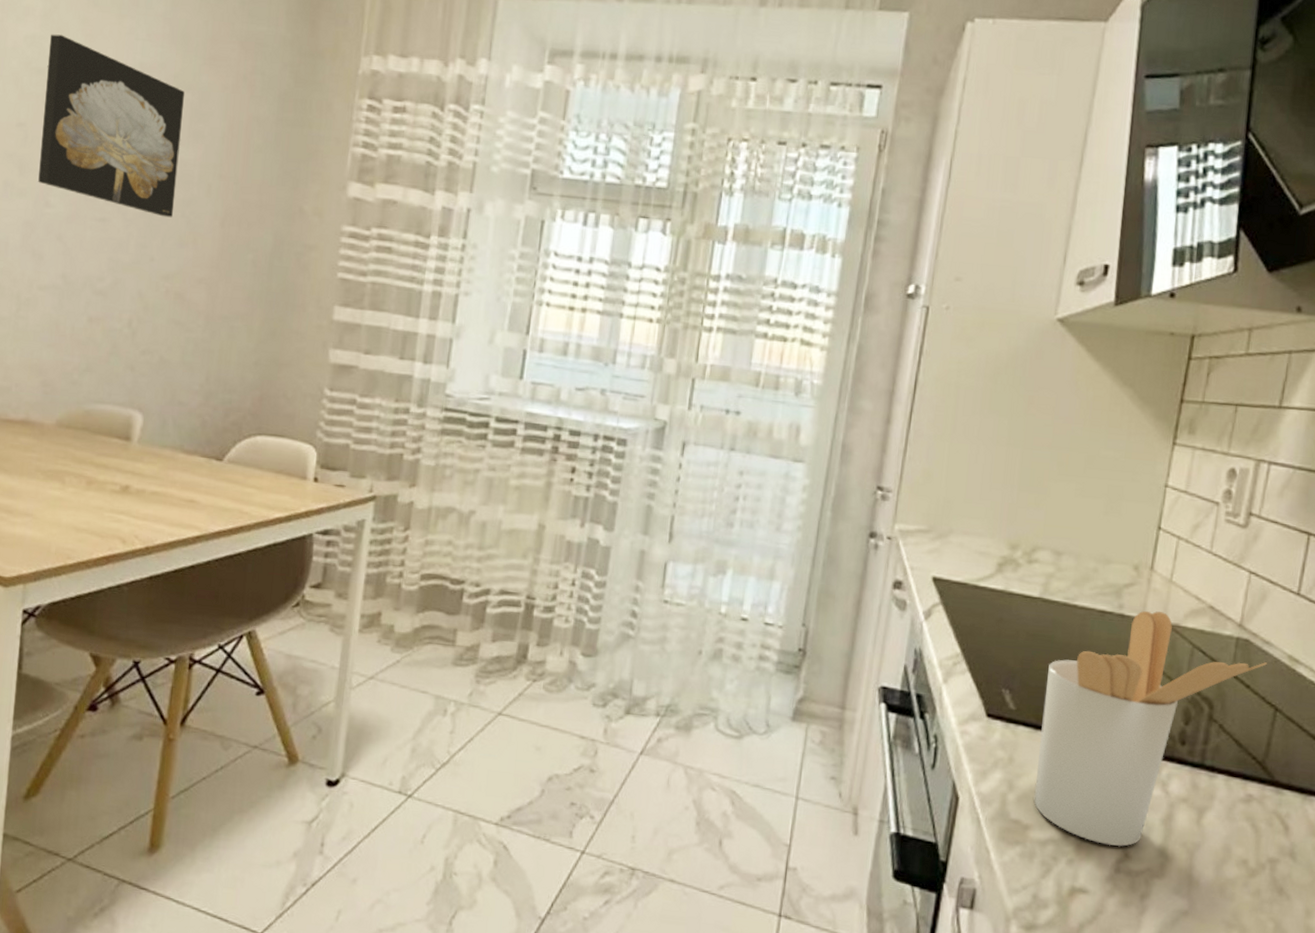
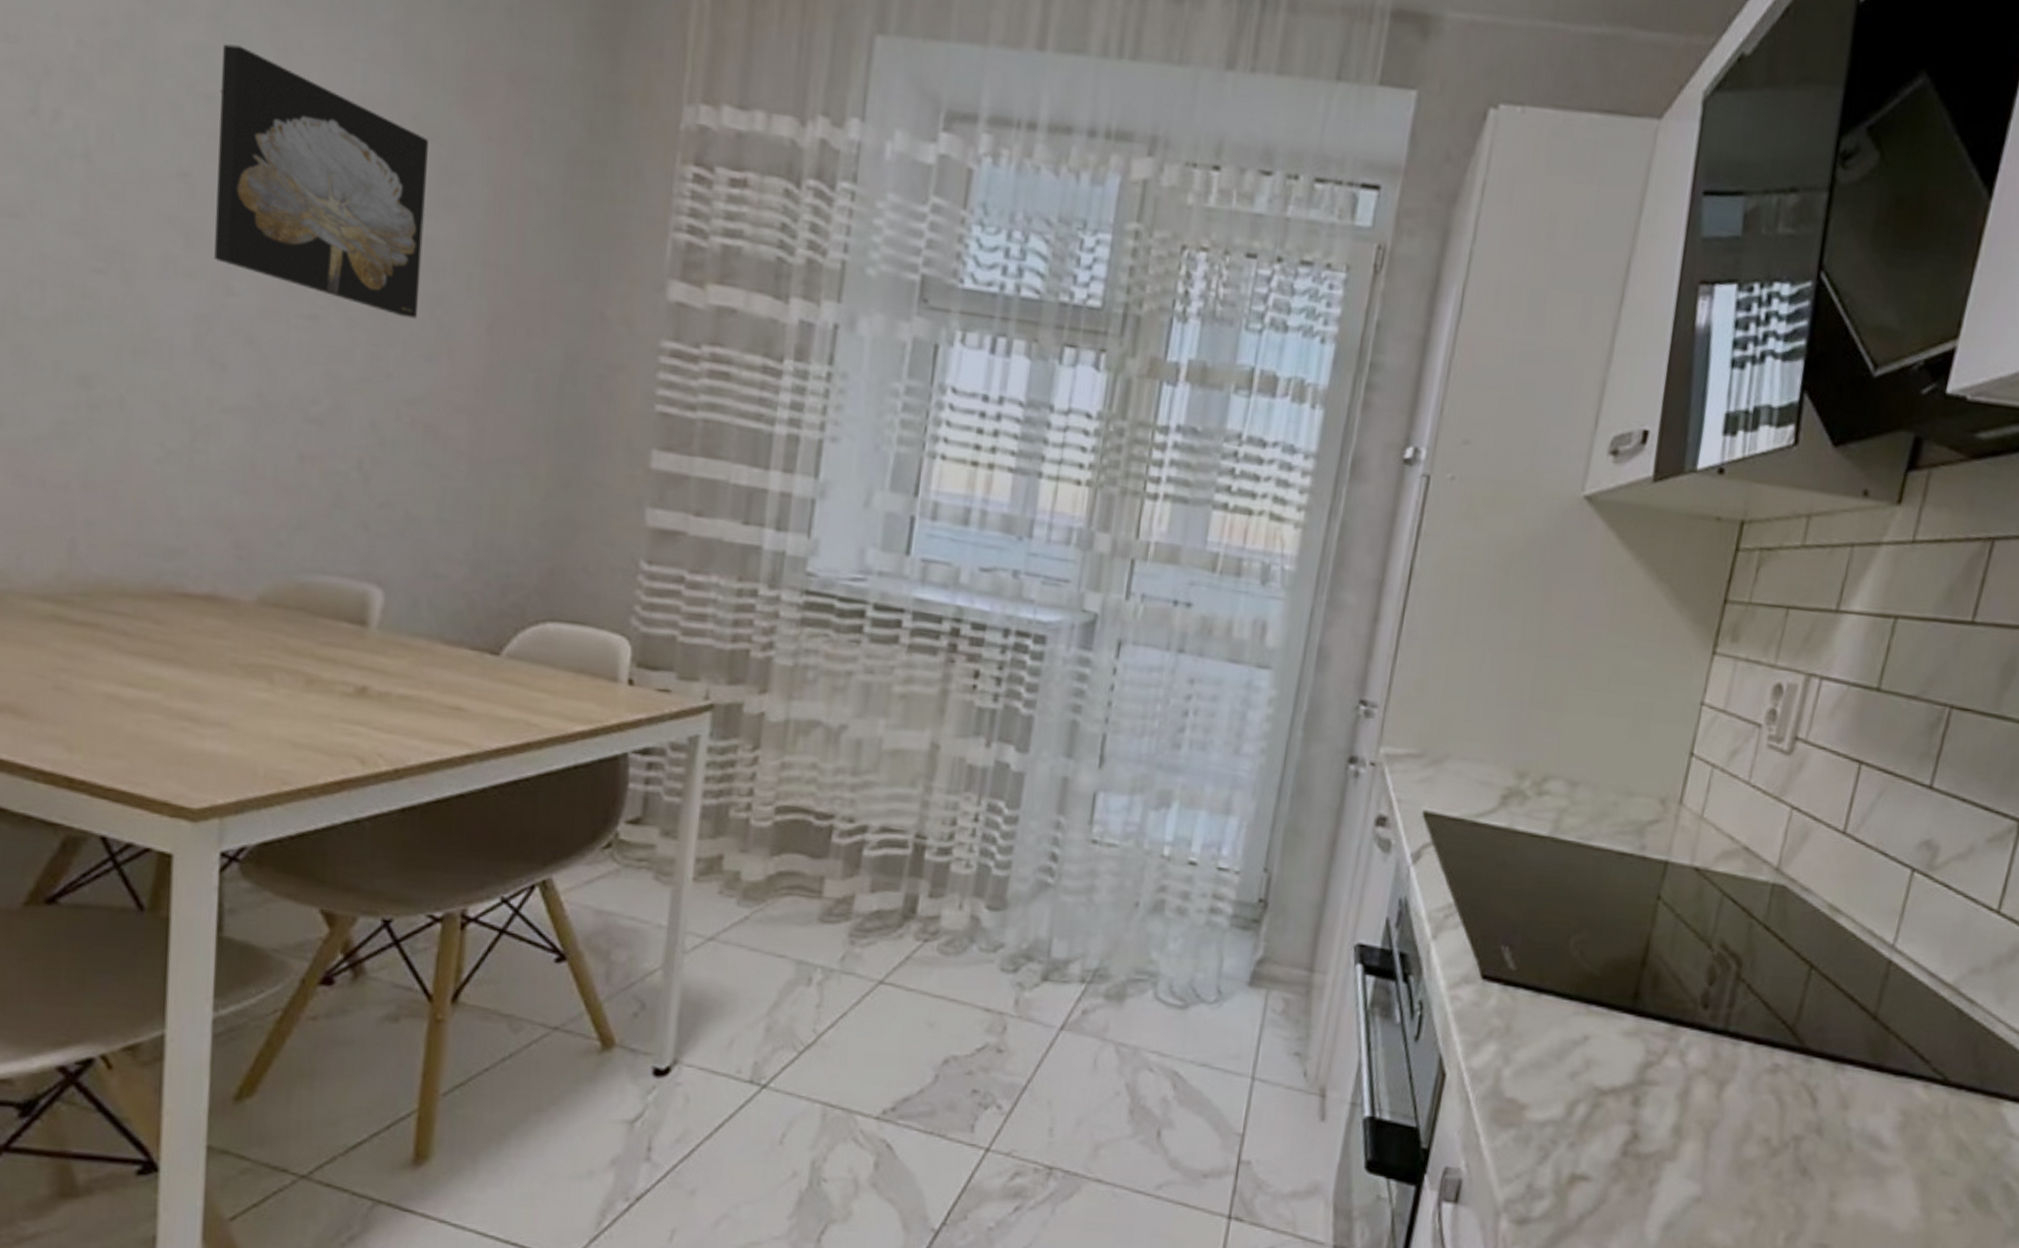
utensil holder: present [1033,610,1267,847] -> none [1532,852,1805,1127]

